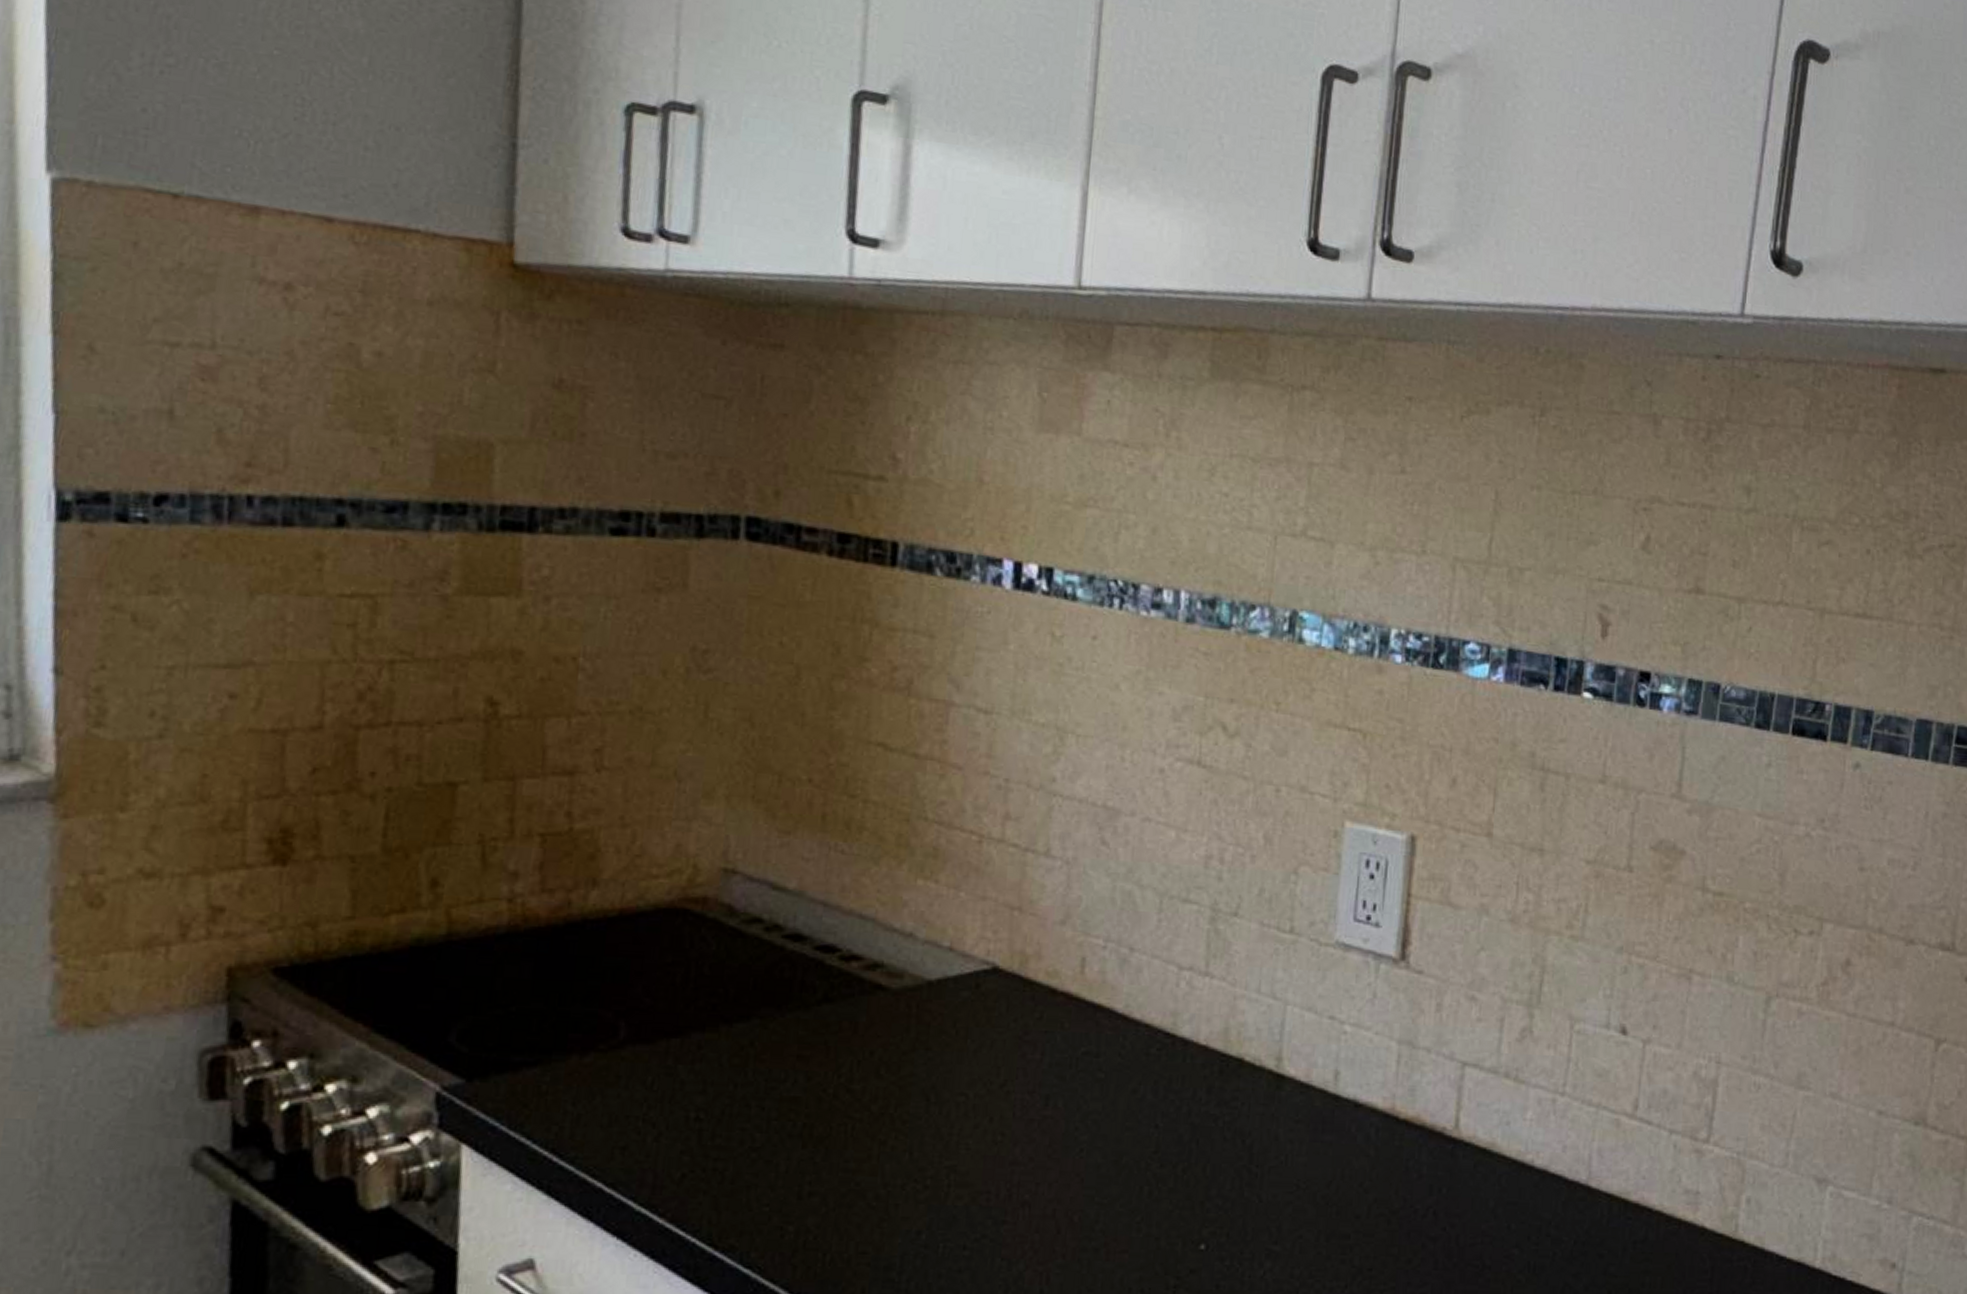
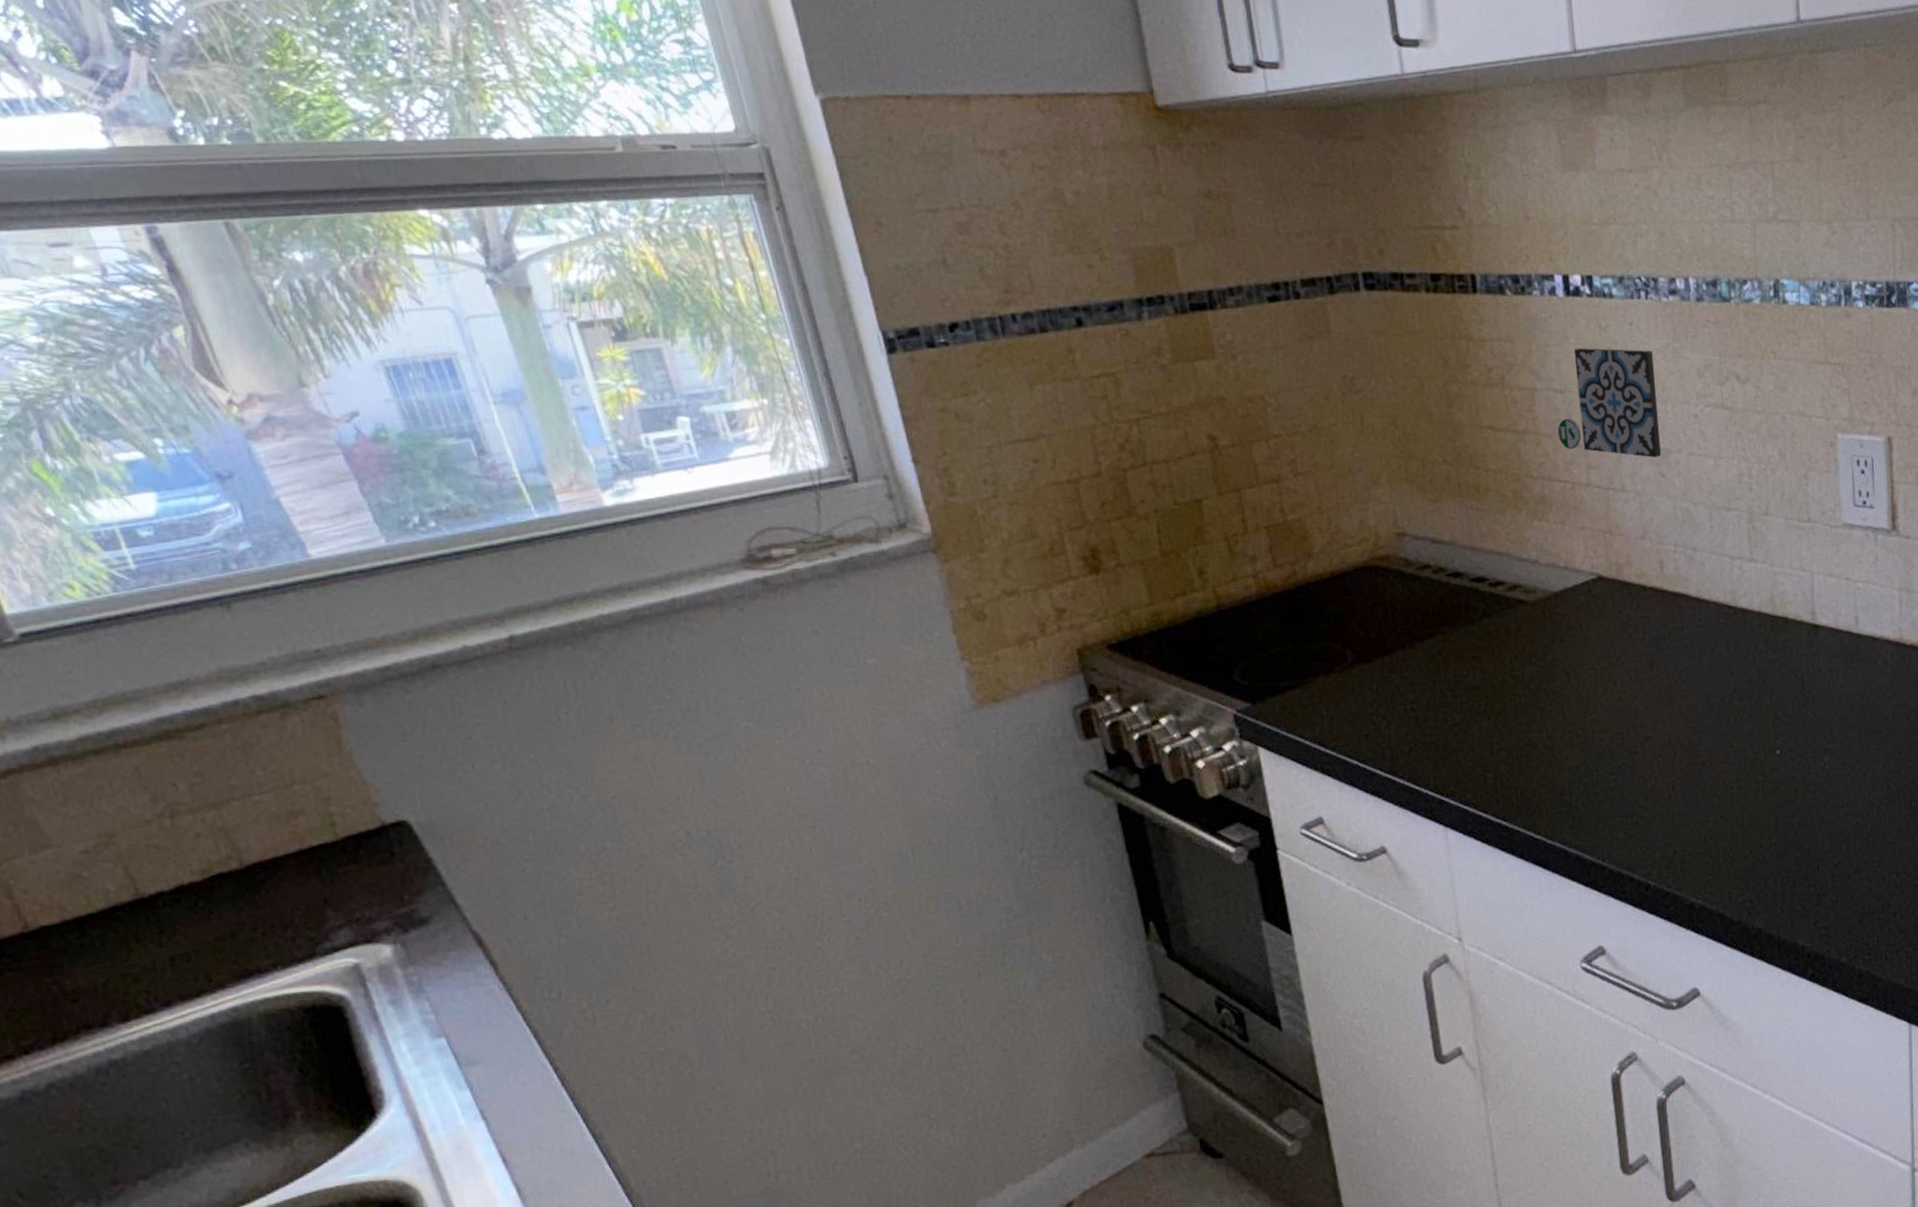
decorative tile: none [971,658,1118,818] -> present [1557,347,1662,458]

